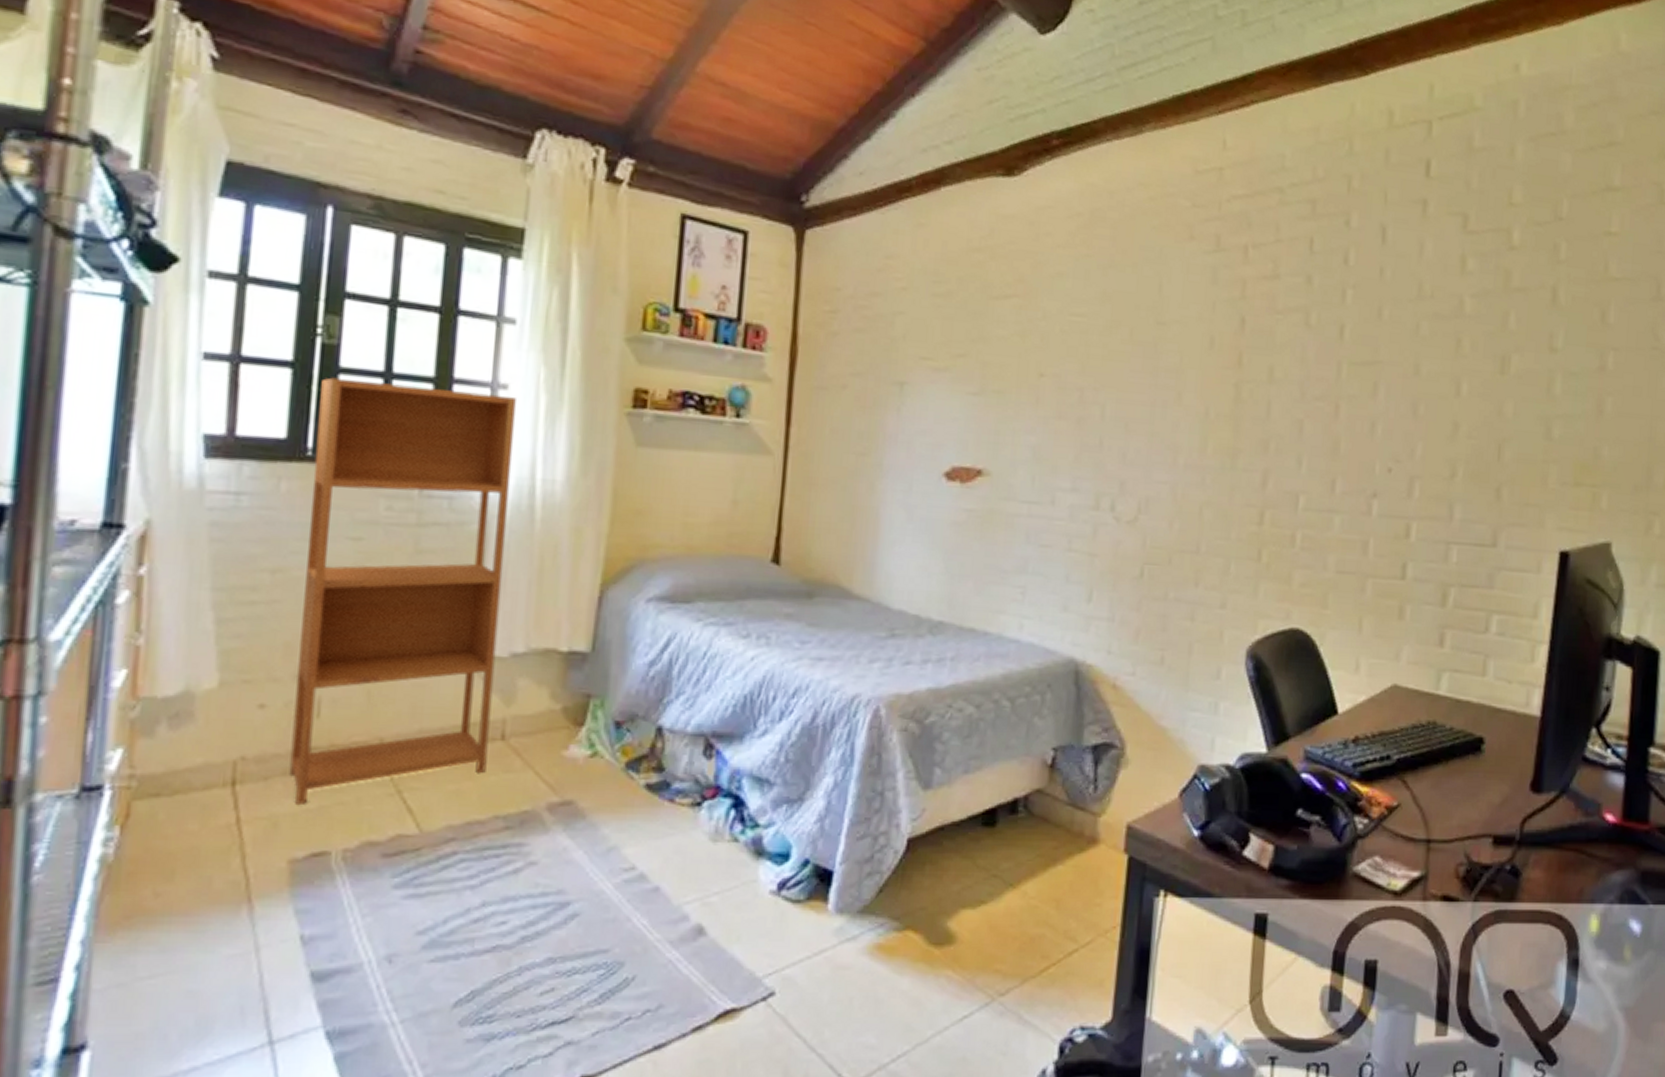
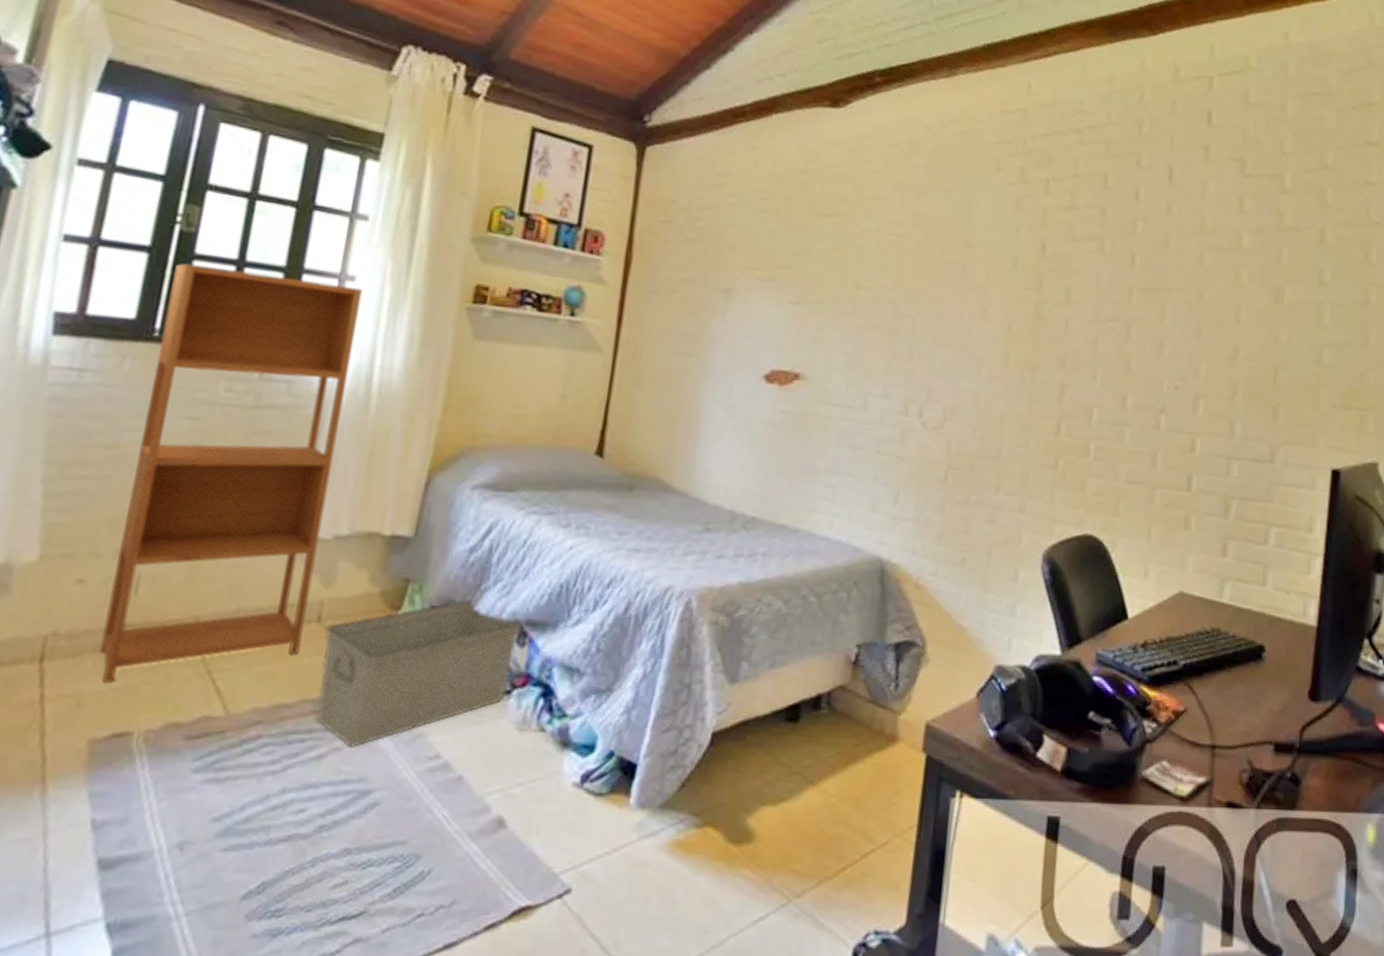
storage bin: none [508,713,707,861] -> present [315,599,521,748]

